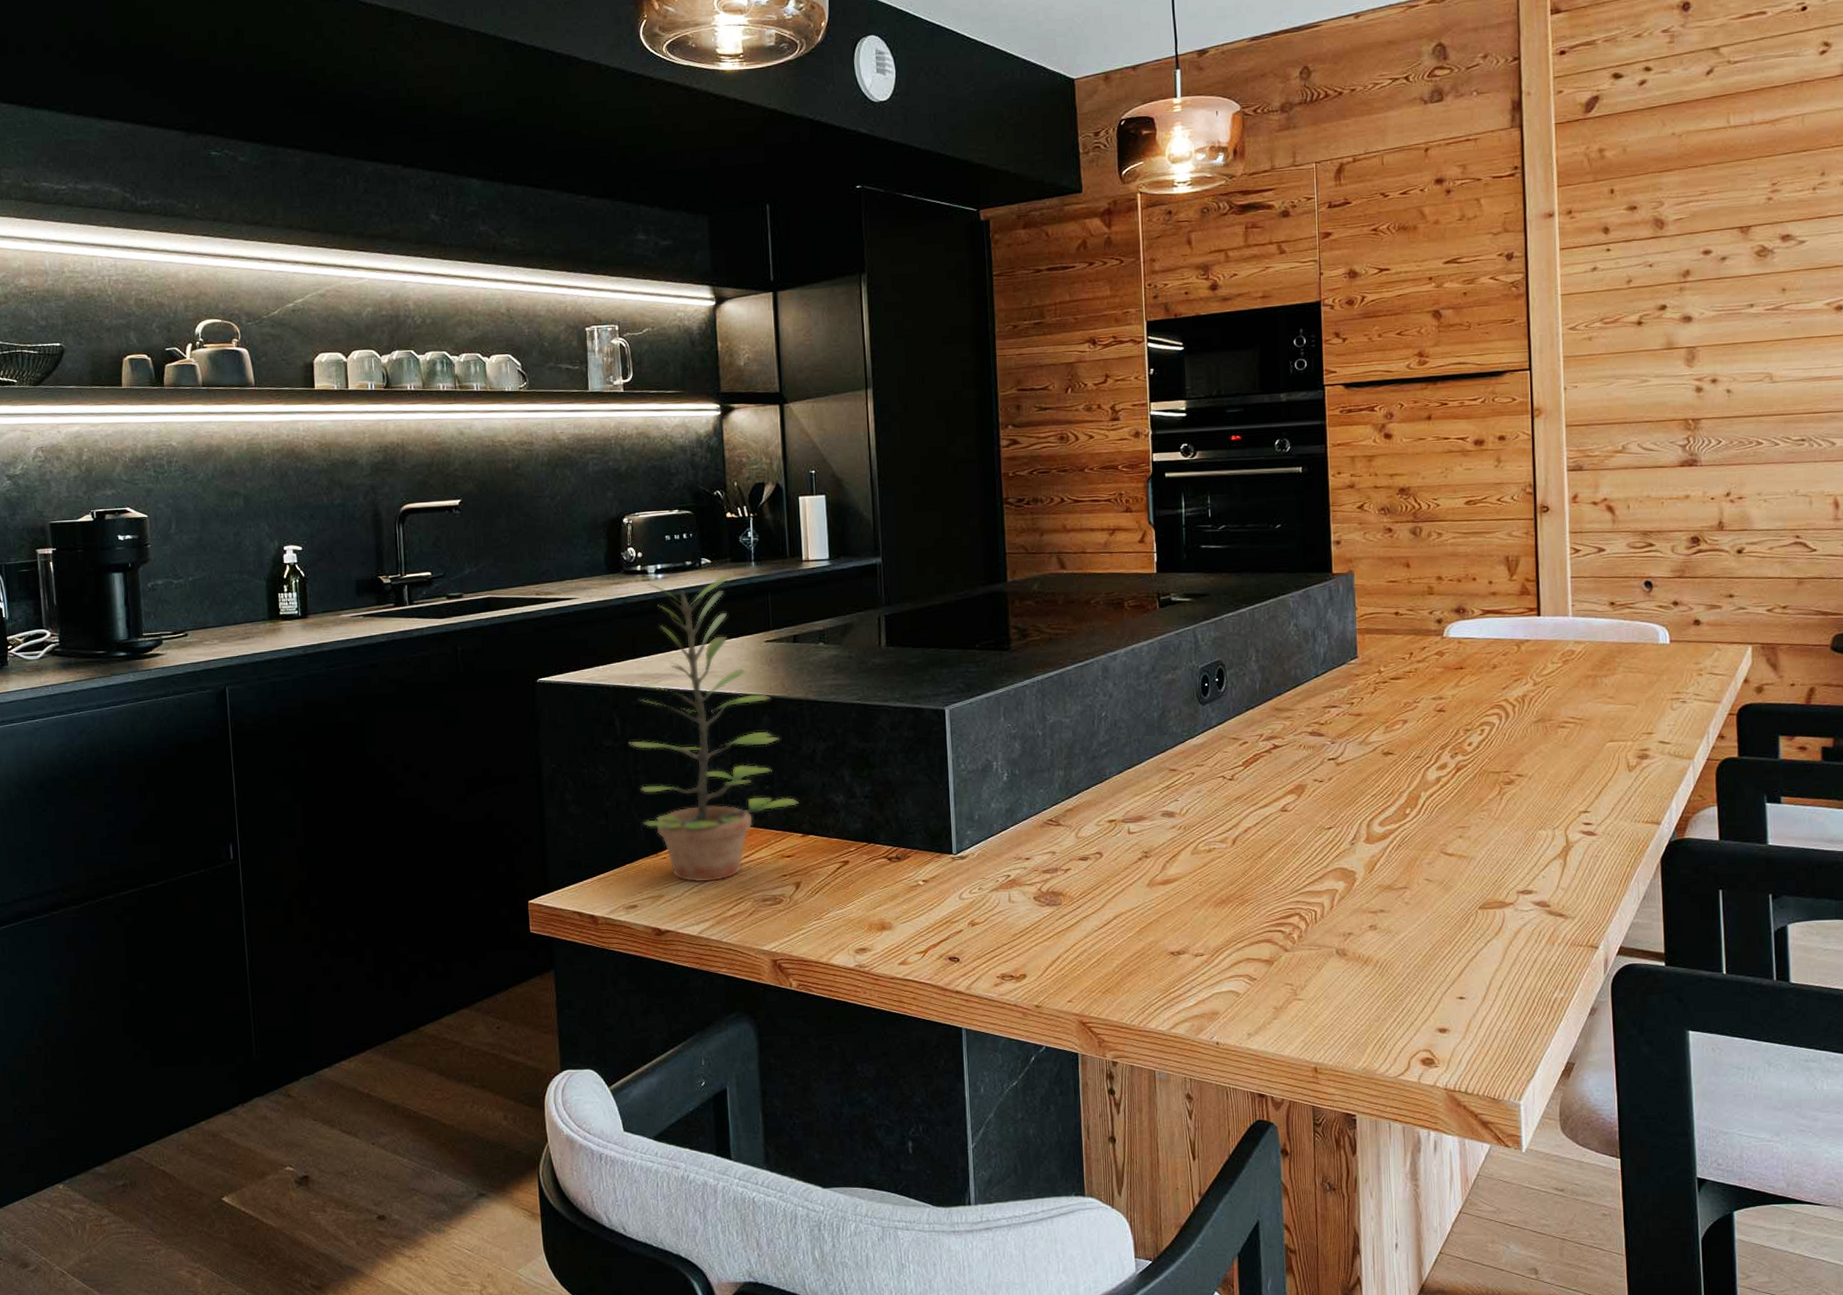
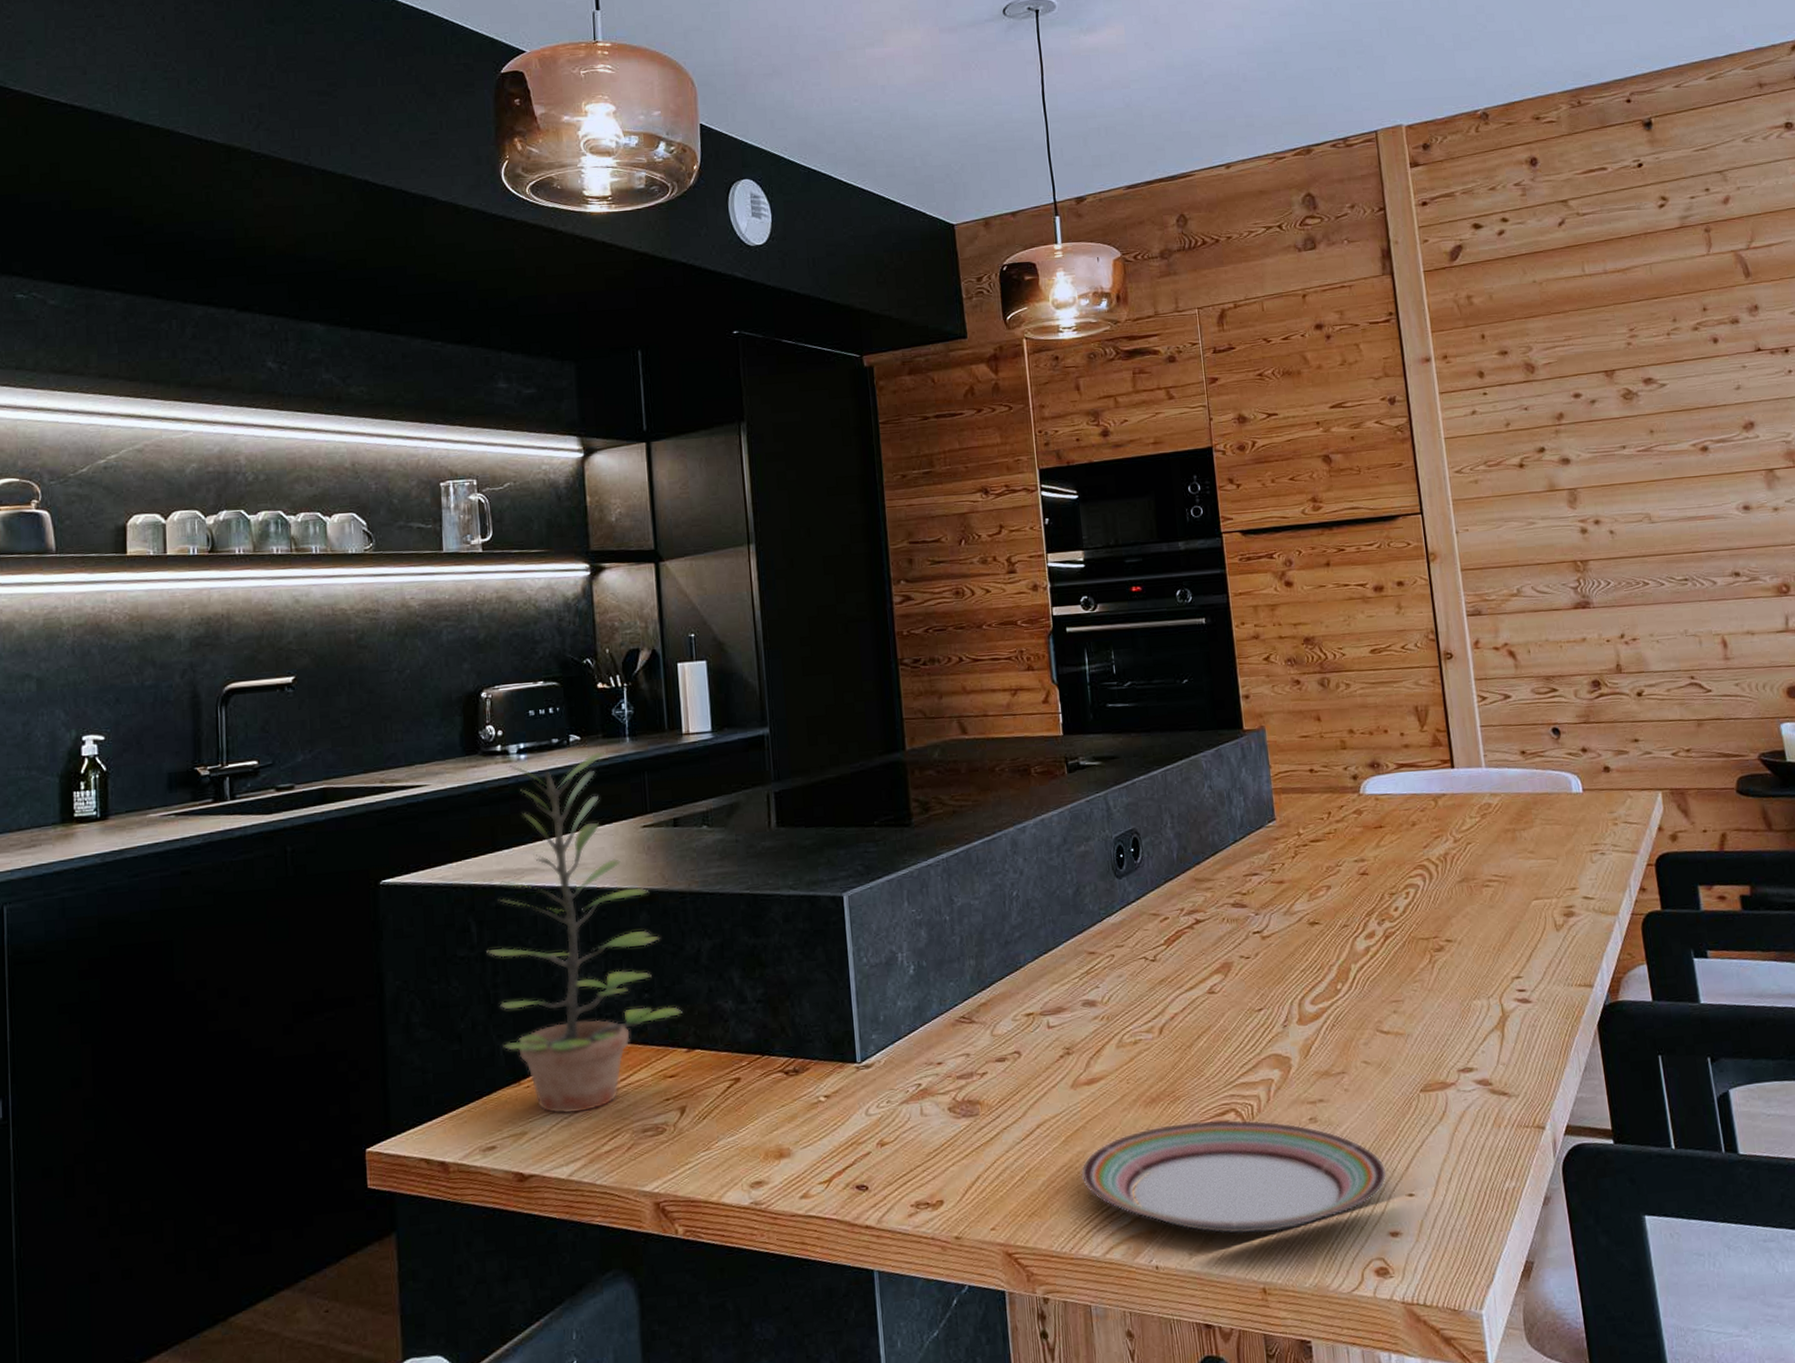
plate: none [1152,922,1440,1021] -> present [1081,1120,1387,1234]

